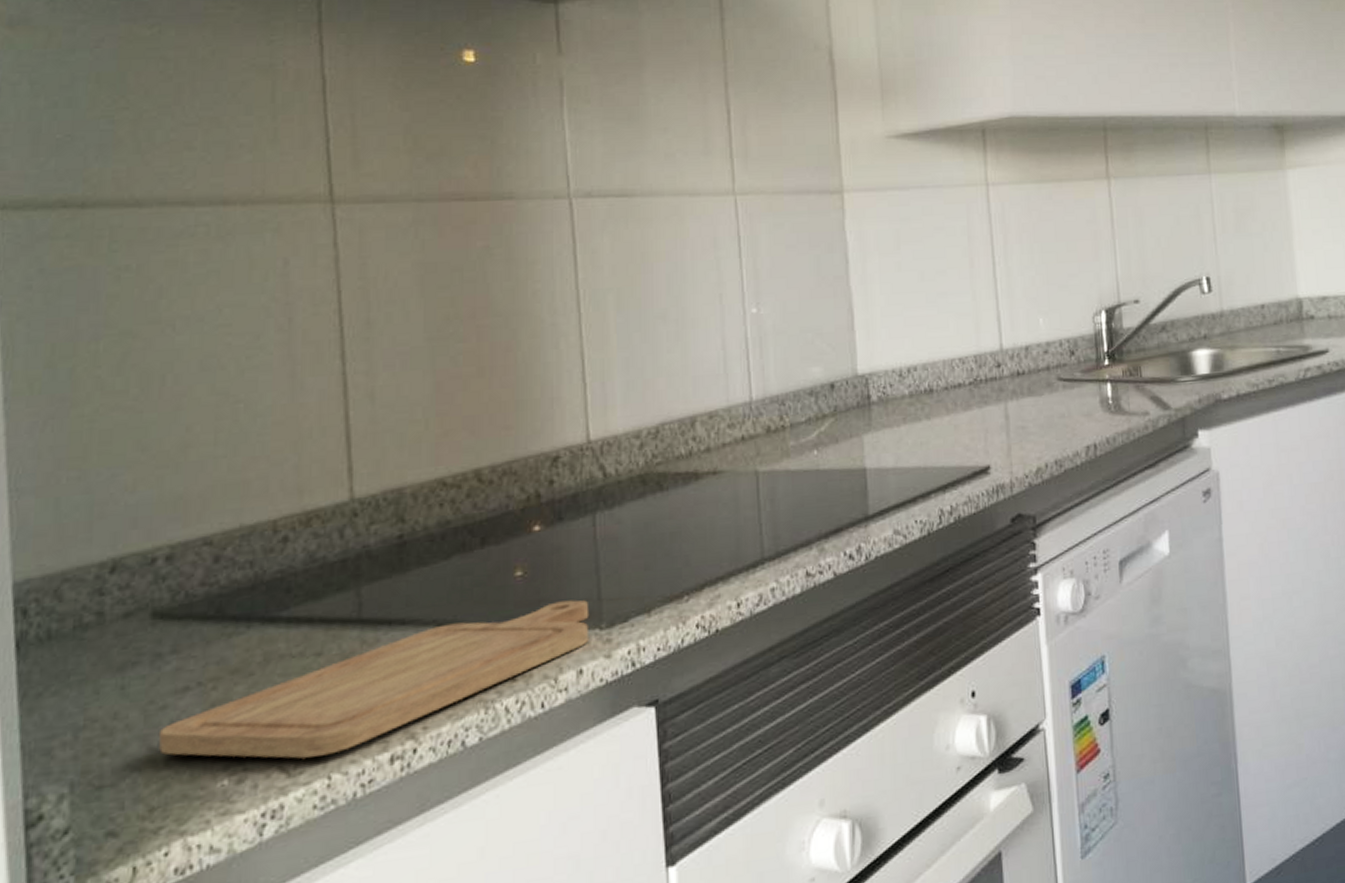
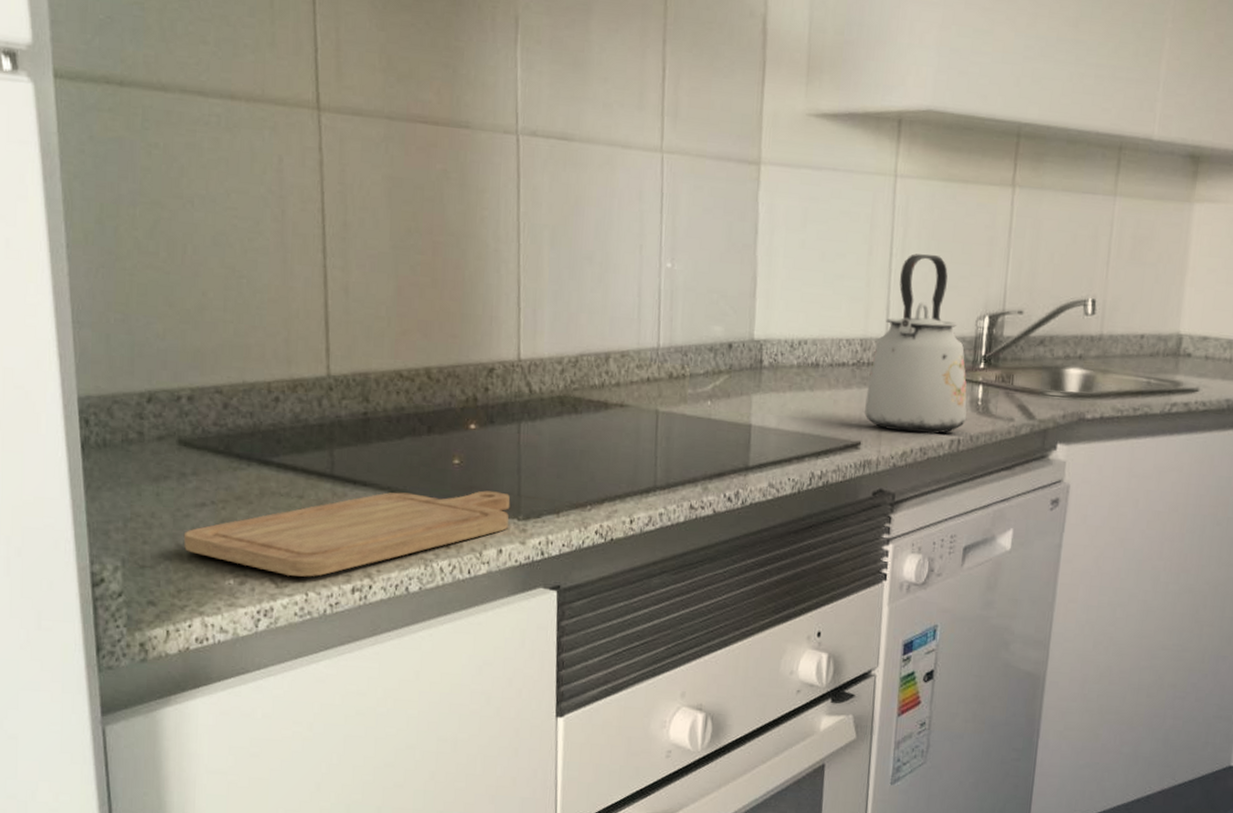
kettle: none [988,256,1100,447] -> present [864,253,967,435]

